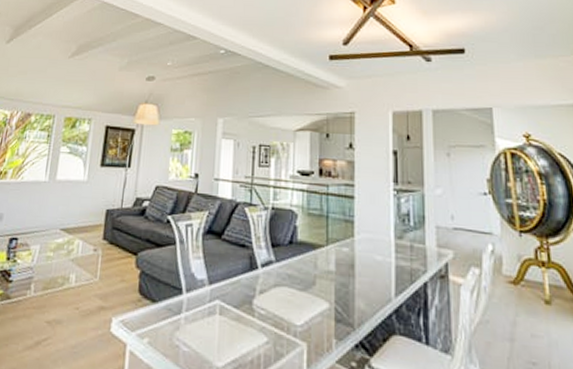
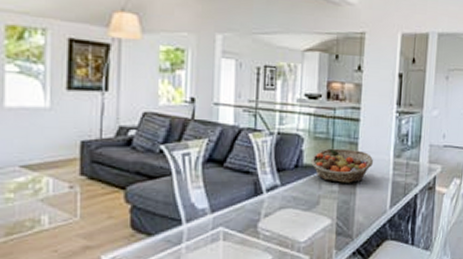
fruit basket: none [305,225,371,265] -> present [311,148,373,183]

